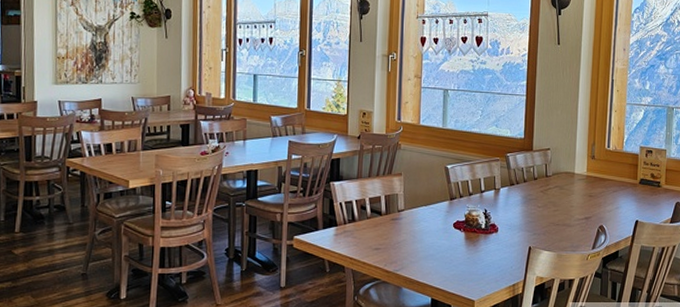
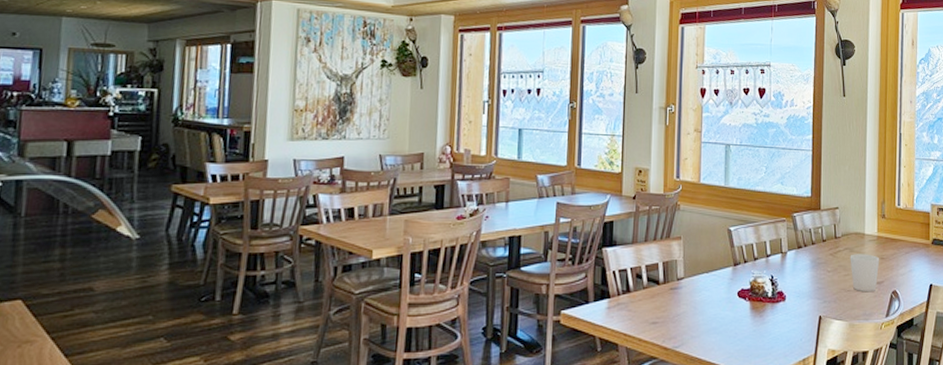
dixie cup: none [559,191,588,226] -> present [850,254,880,291]

